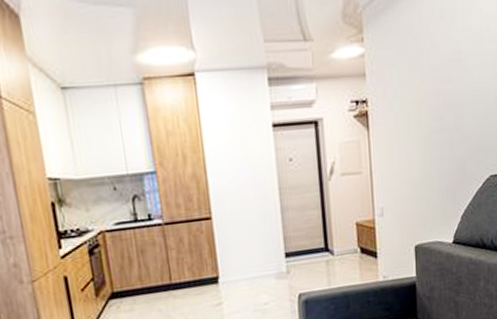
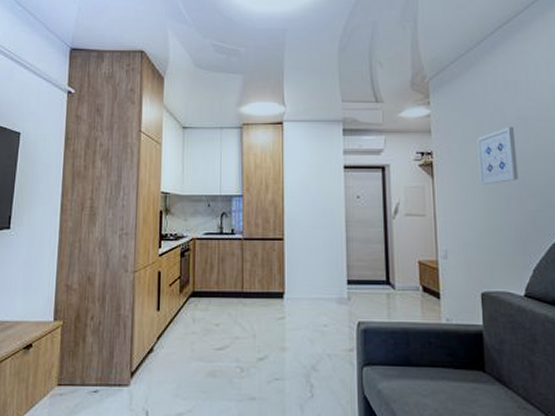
wall art: none [412,64,451,134] -> present [477,126,519,186]

